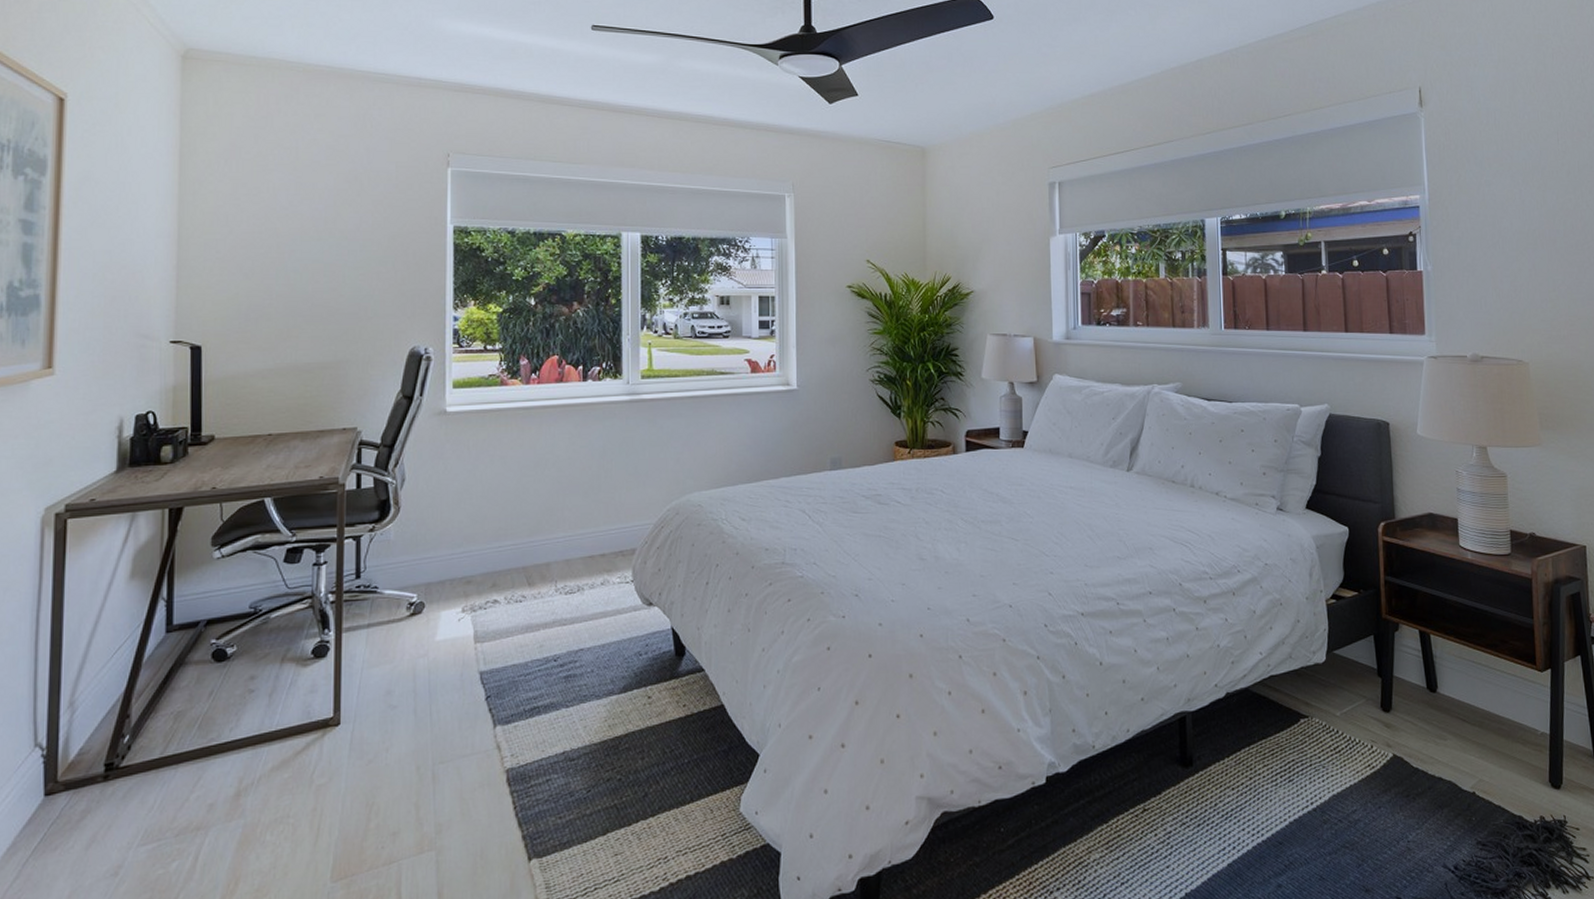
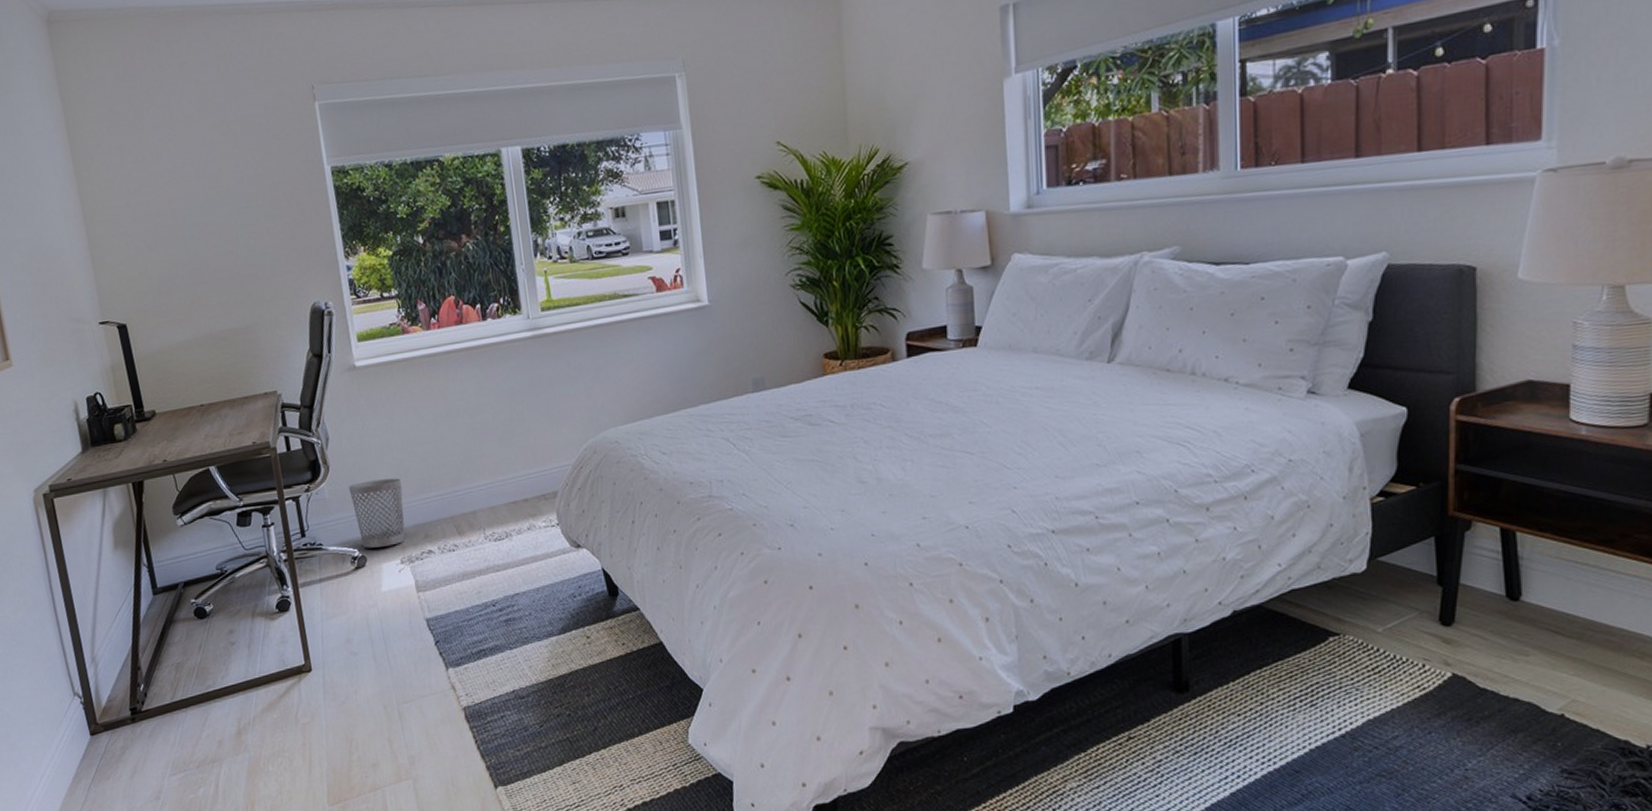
wastebasket: none [418,524,477,594] -> present [348,478,406,548]

